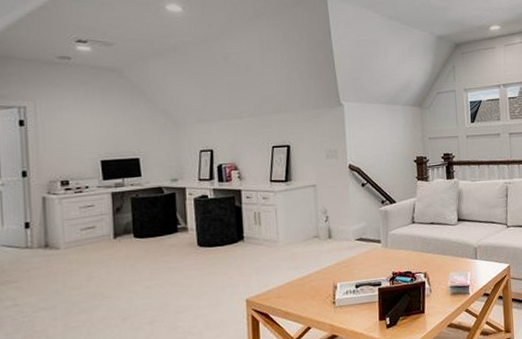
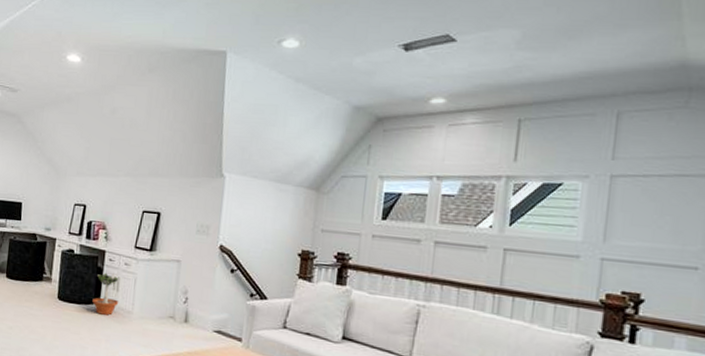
potted tree: none [235,208,263,251] -> present [92,272,119,315]

